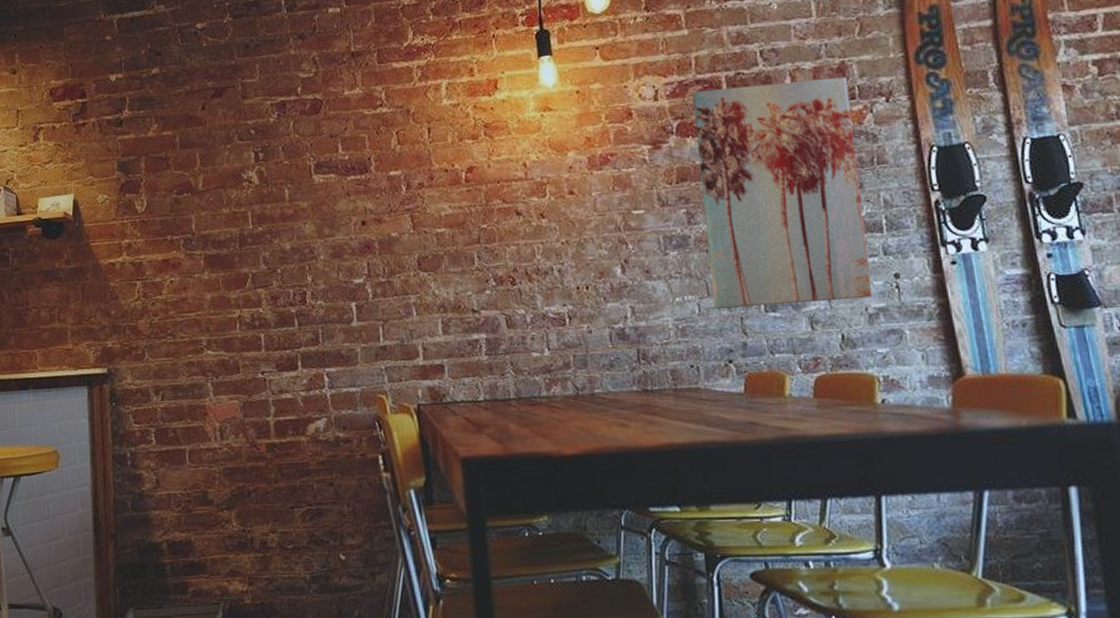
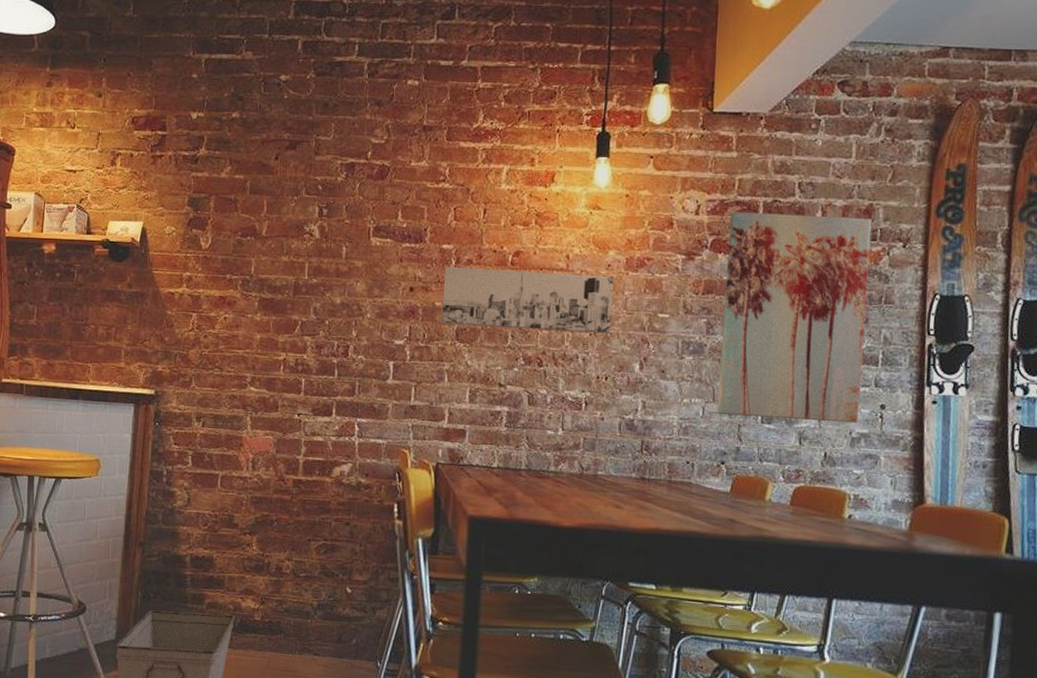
wall art: none [396,178,583,255] -> present [441,267,614,334]

